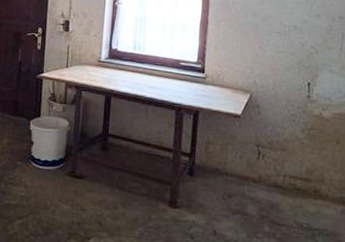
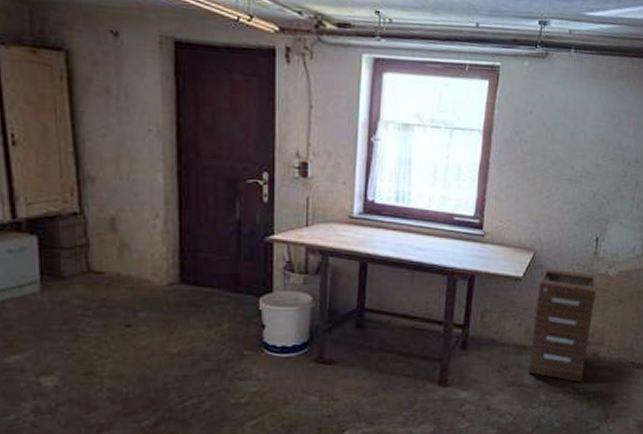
filing cabinet: none [251,107,312,218] -> present [528,267,597,383]

